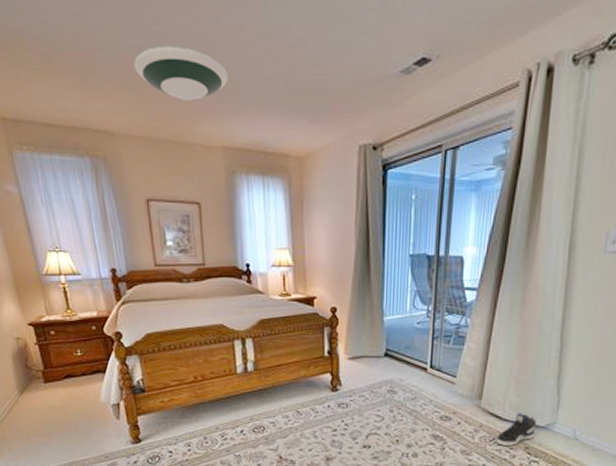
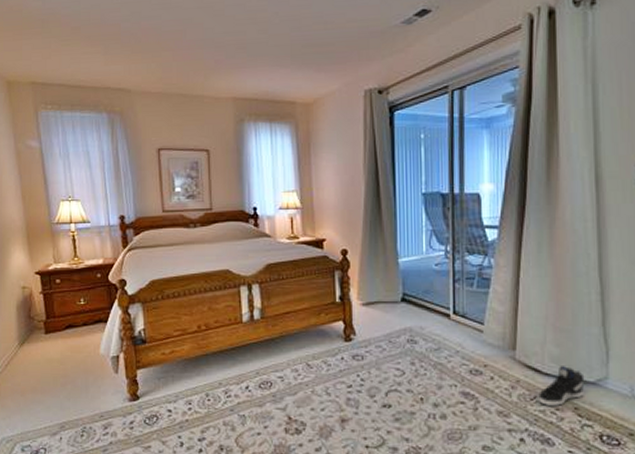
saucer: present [134,45,228,101] -> none [153,13,238,59]

